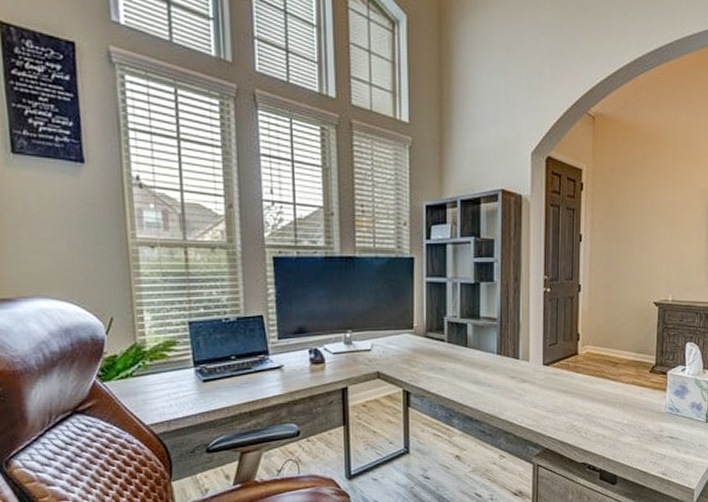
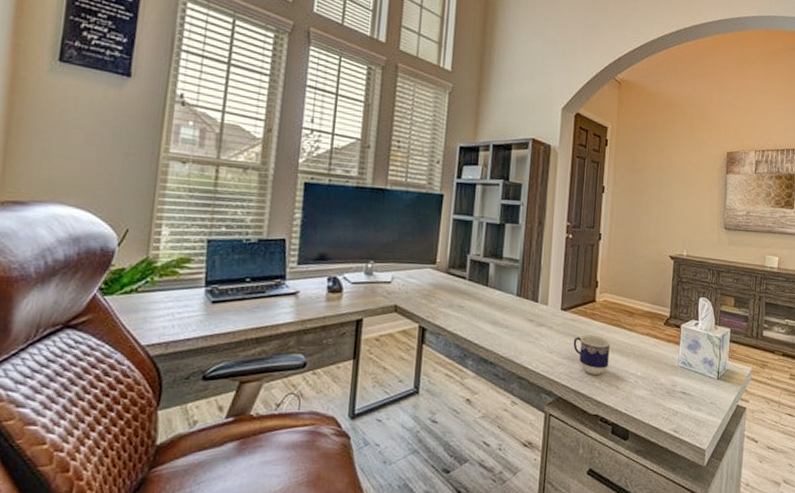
cup: none [557,387,596,426] -> present [573,334,611,375]

